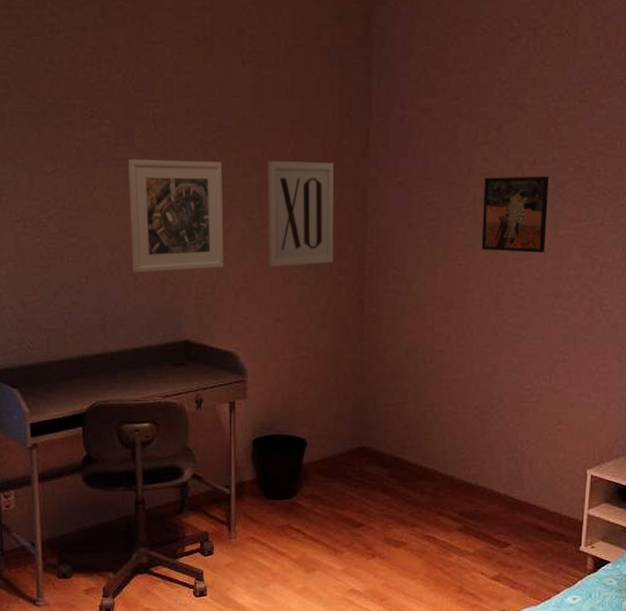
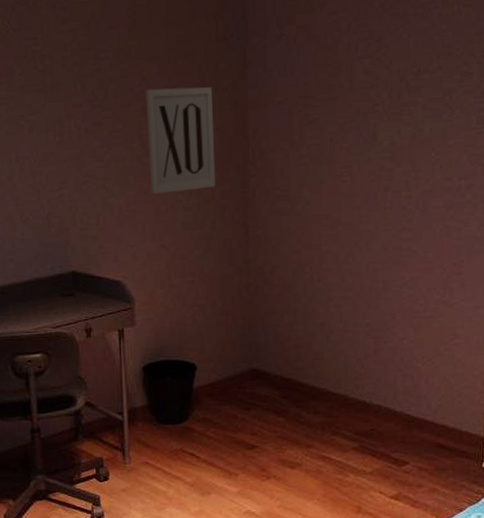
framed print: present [127,159,224,273] -> none [9,93,107,208]
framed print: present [481,176,548,253] -> none [366,85,435,166]

